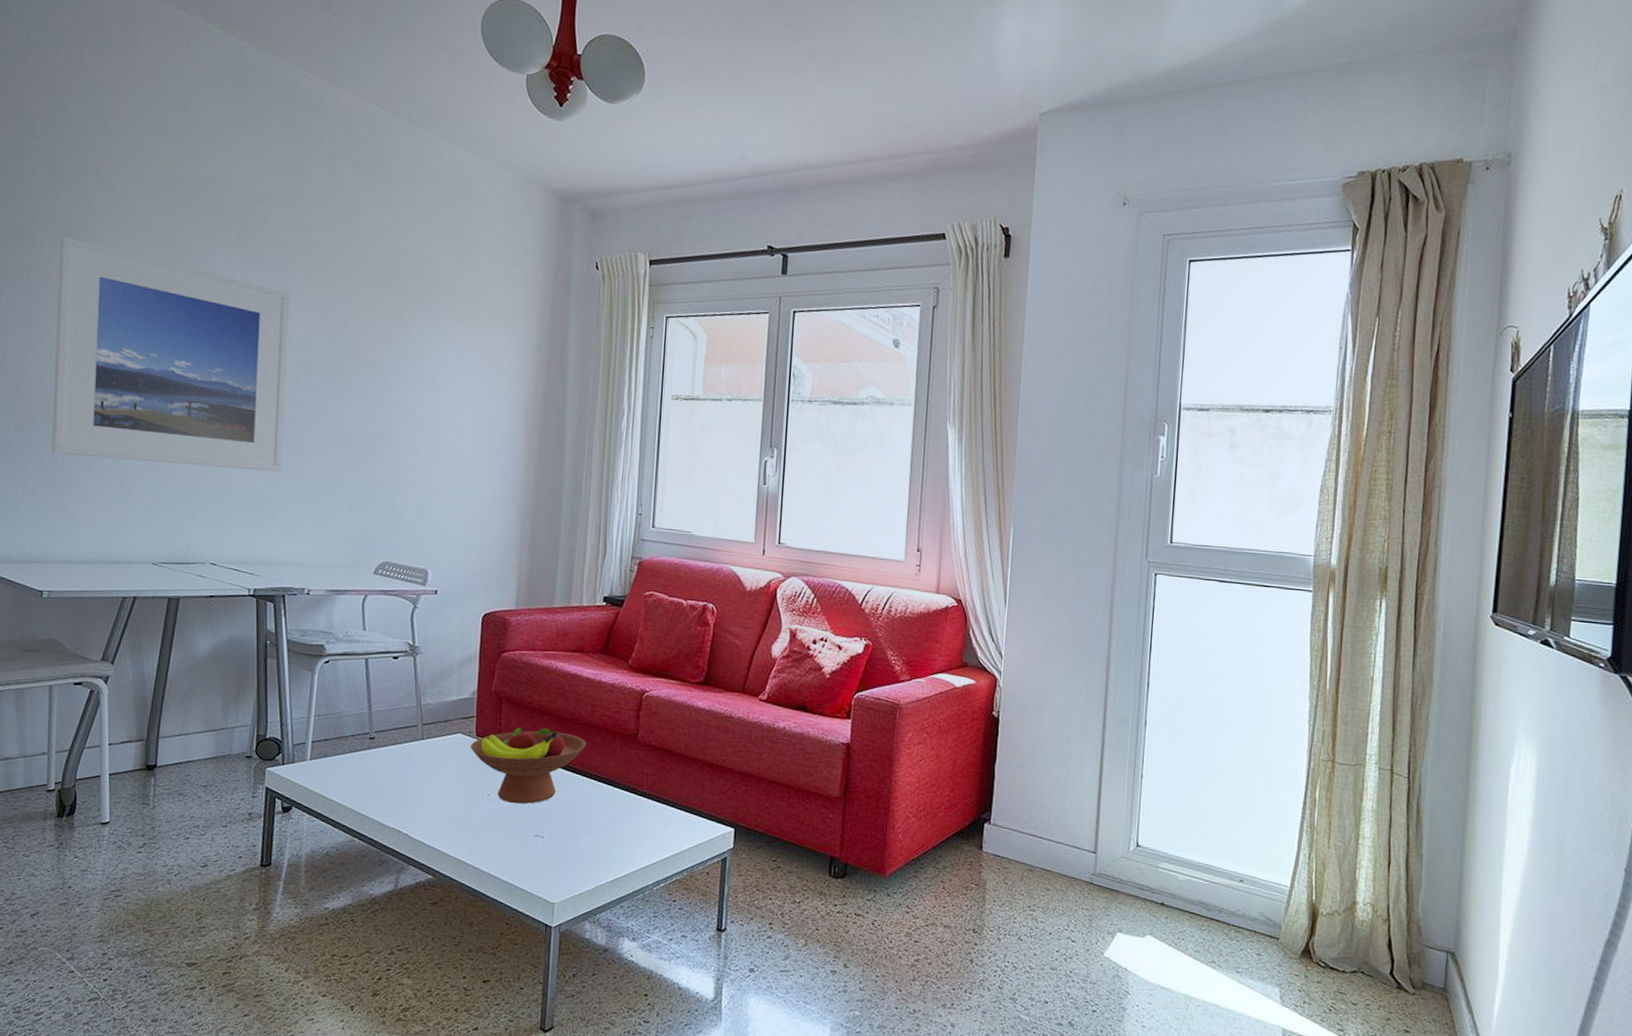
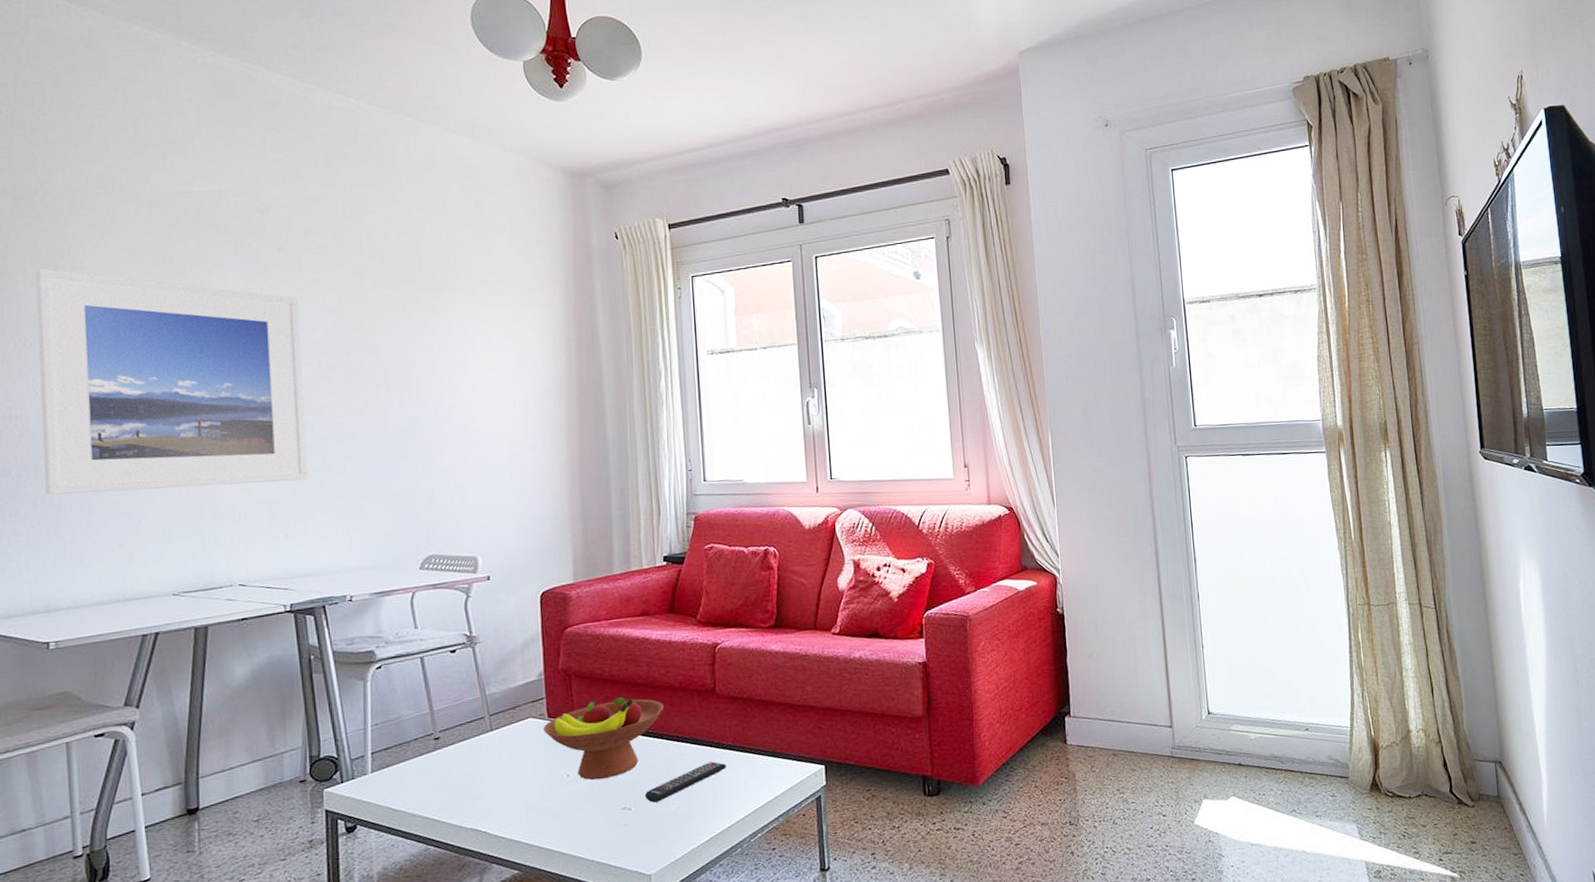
remote control: none [558,805,639,835] -> present [645,761,726,803]

